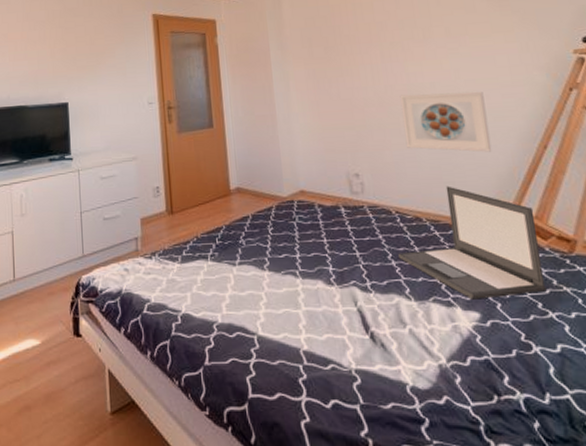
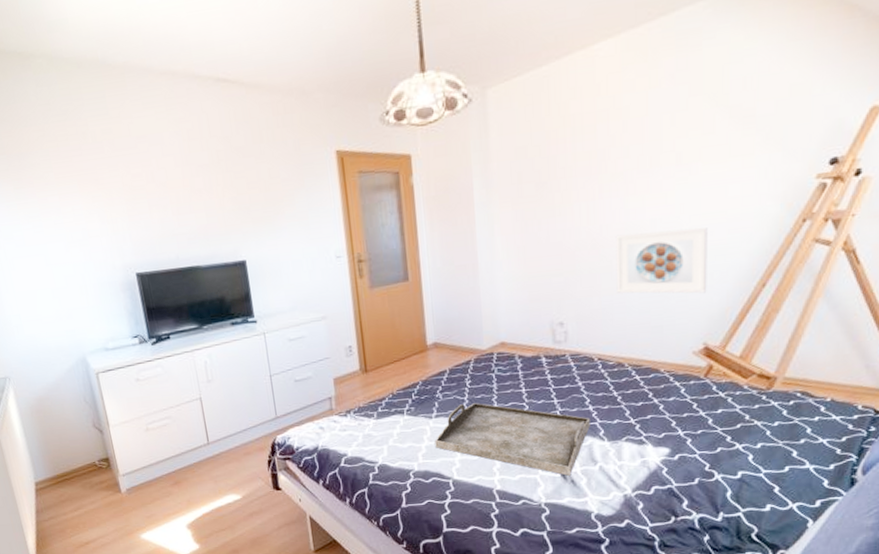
serving tray: none [238,251,395,338] -> present [435,403,590,476]
laptop: present [398,186,547,300] -> none [597,330,739,437]

